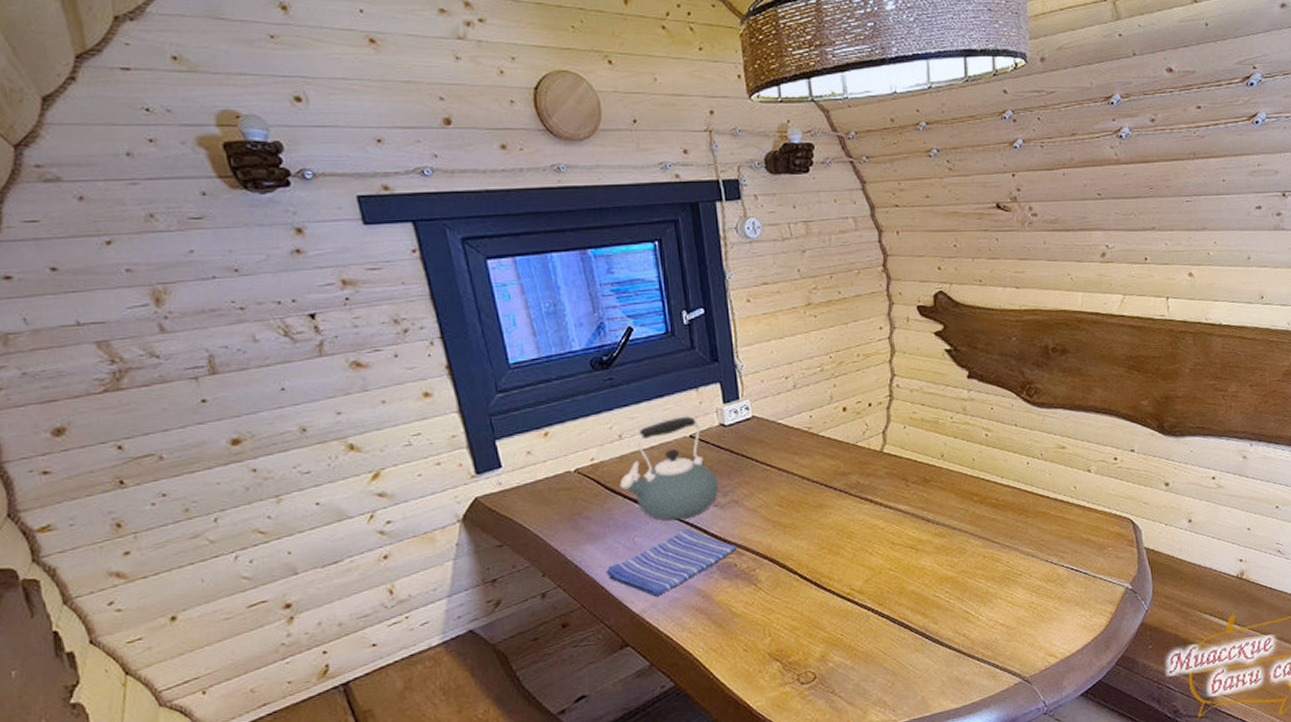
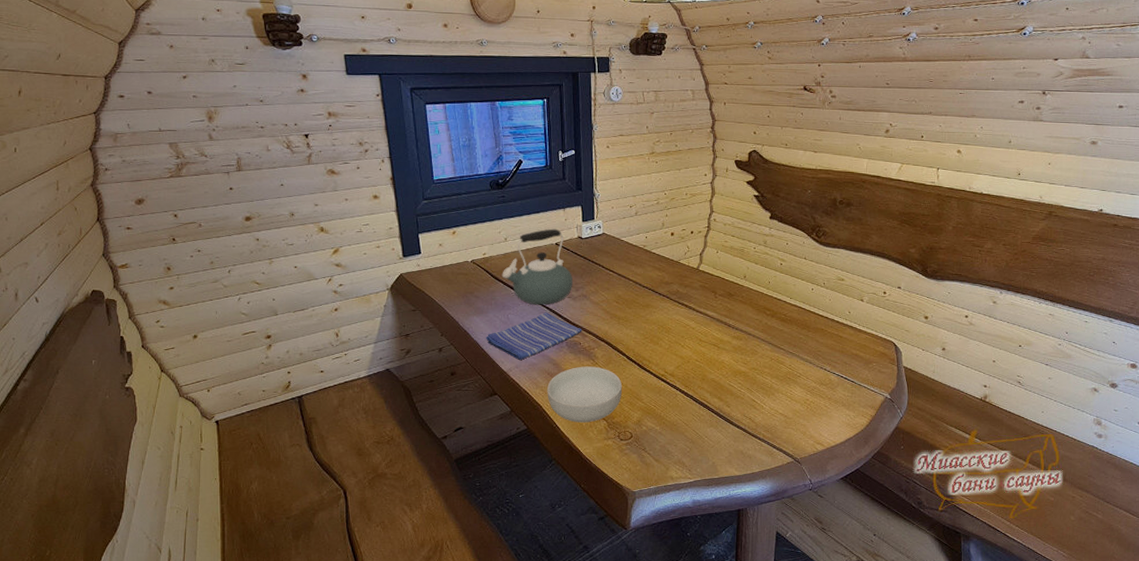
cereal bowl: none [697,592,797,669] -> present [547,366,622,423]

